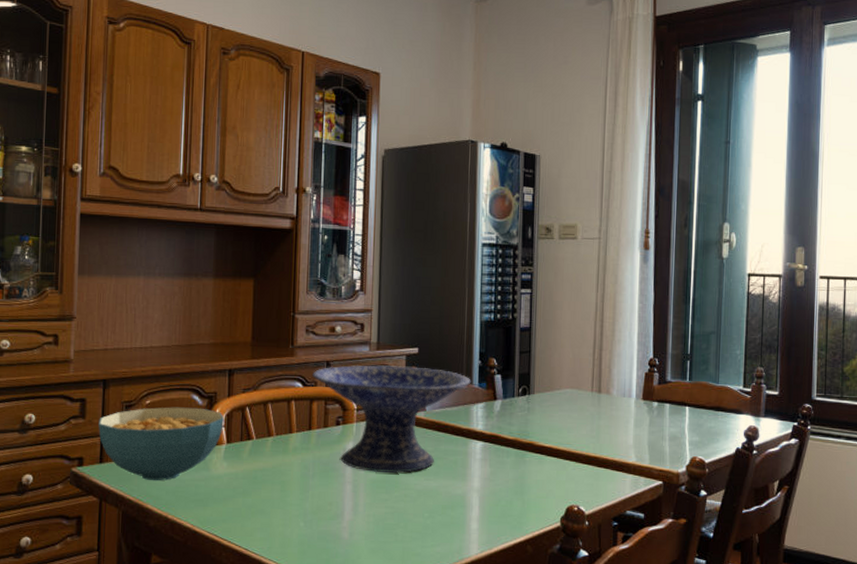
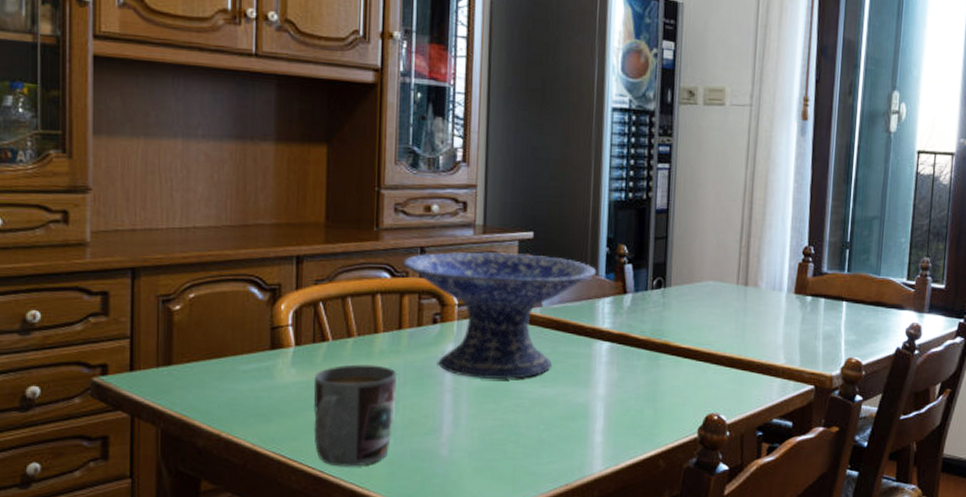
cereal bowl: present [98,407,224,481] -> none [127,301,291,393]
mug: none [240,459,307,546] -> present [314,364,396,467]

